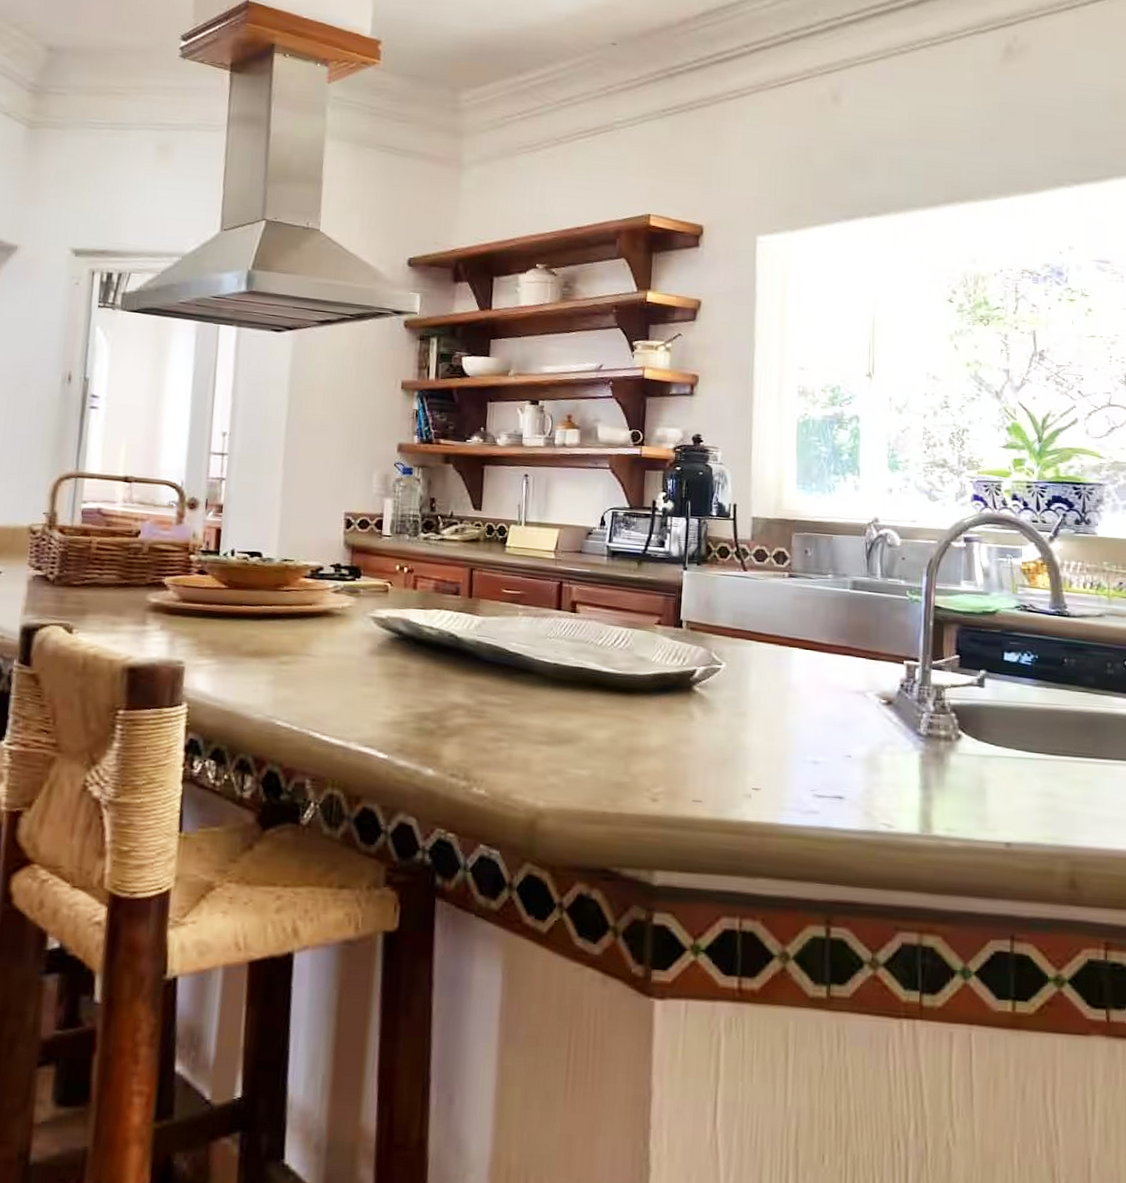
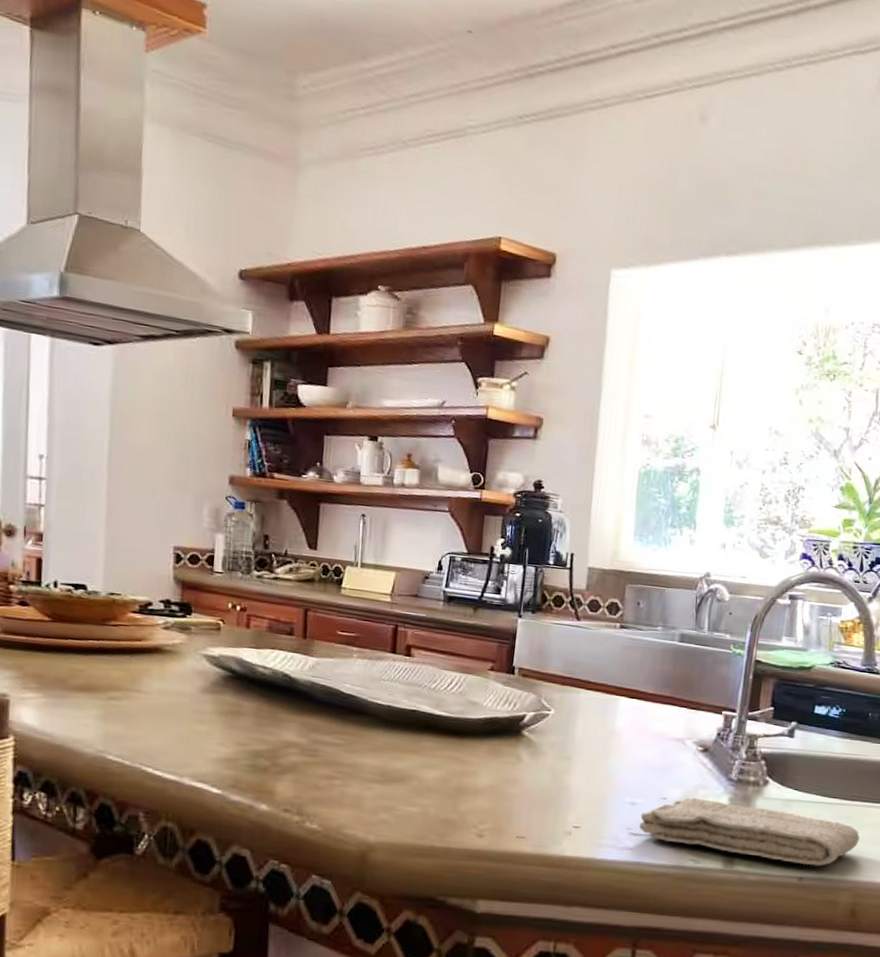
washcloth: none [824,755,1070,830] -> present [639,798,860,867]

